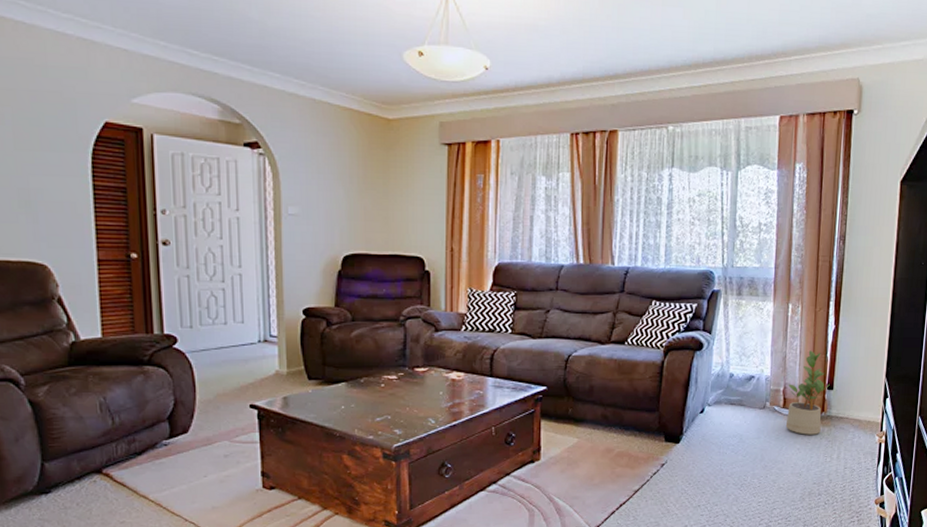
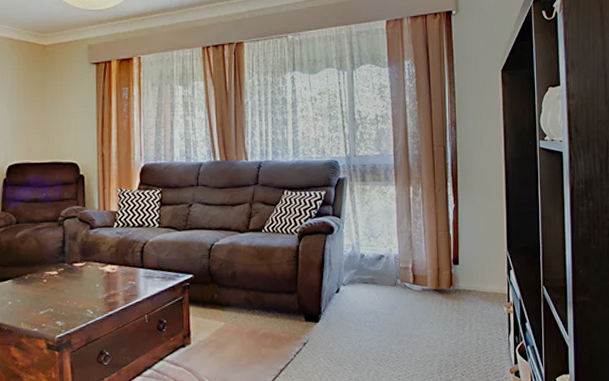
potted plant: present [785,350,830,435] -> none [416,229,455,309]

